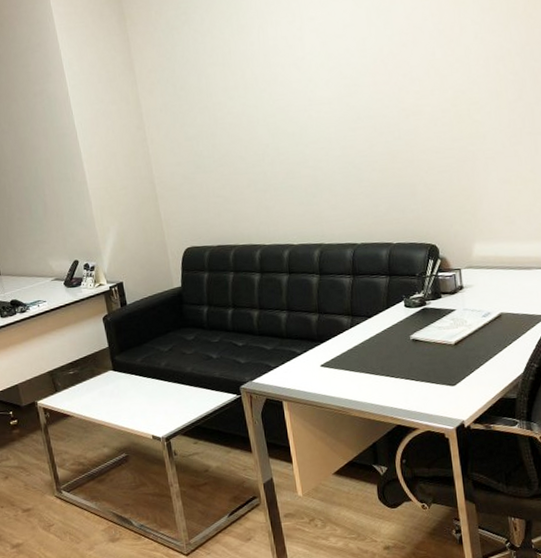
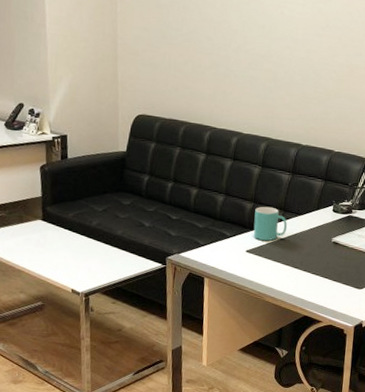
mug: none [321,314,360,352] -> present [253,206,288,241]

